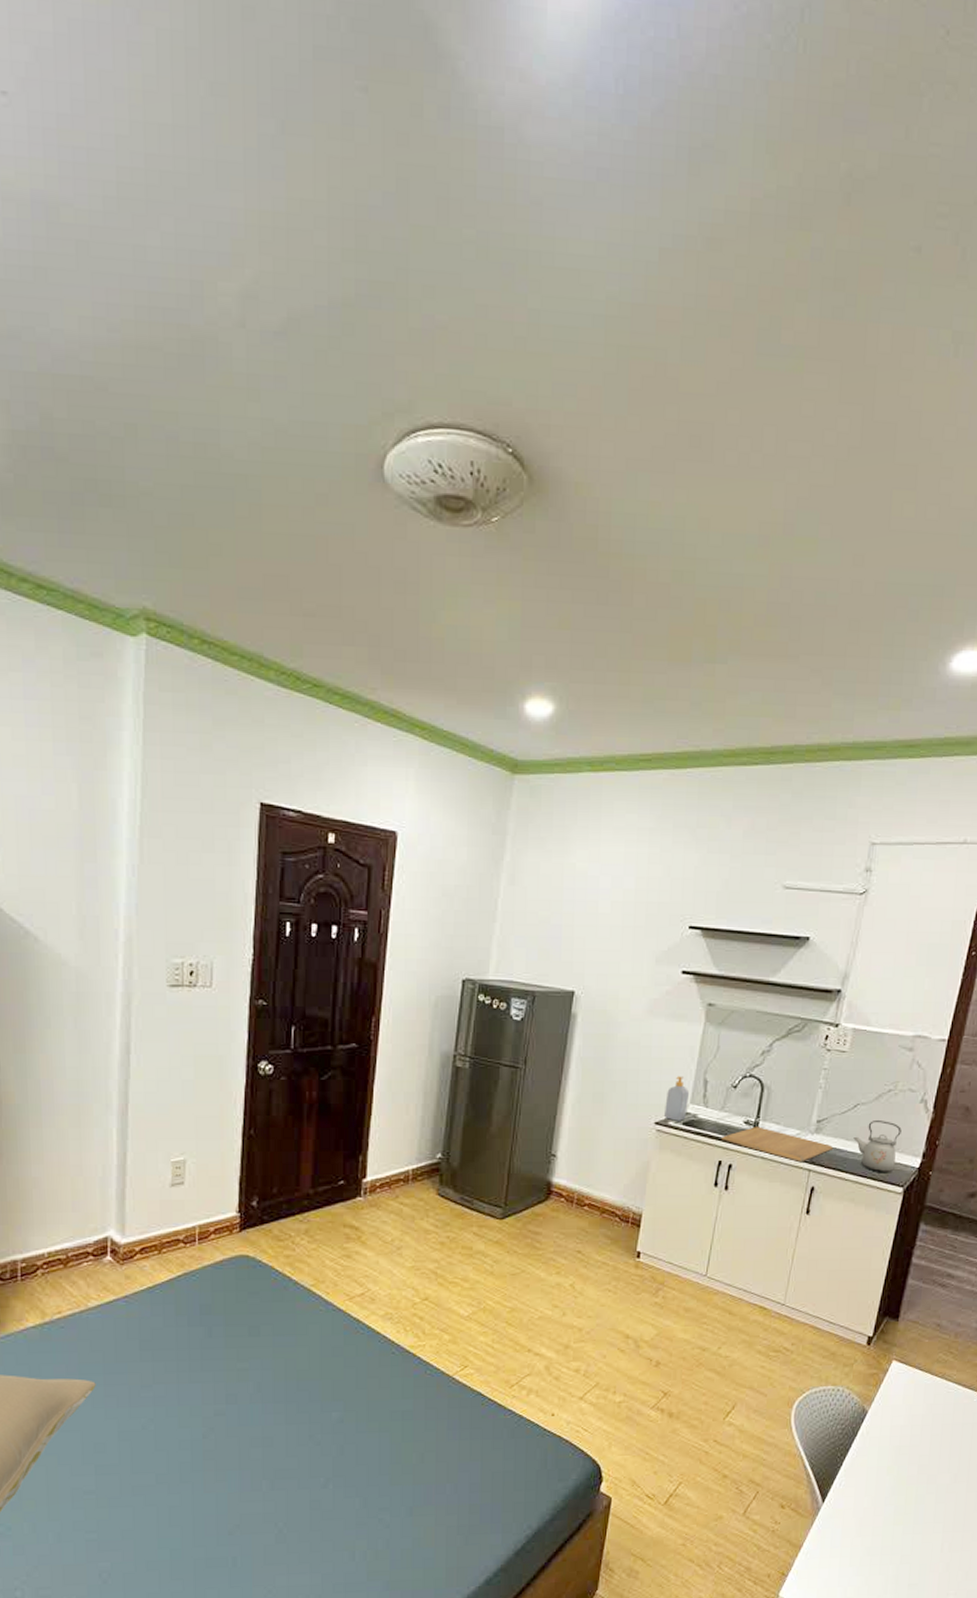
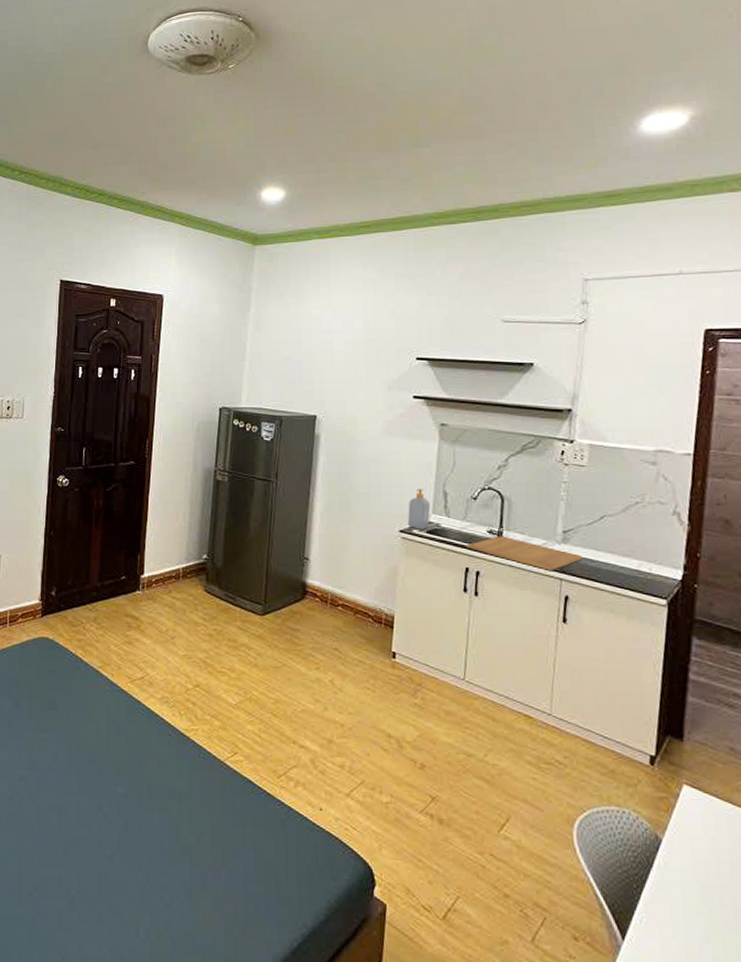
kettle: present [853,1121,902,1173] -> none [604,532,656,585]

